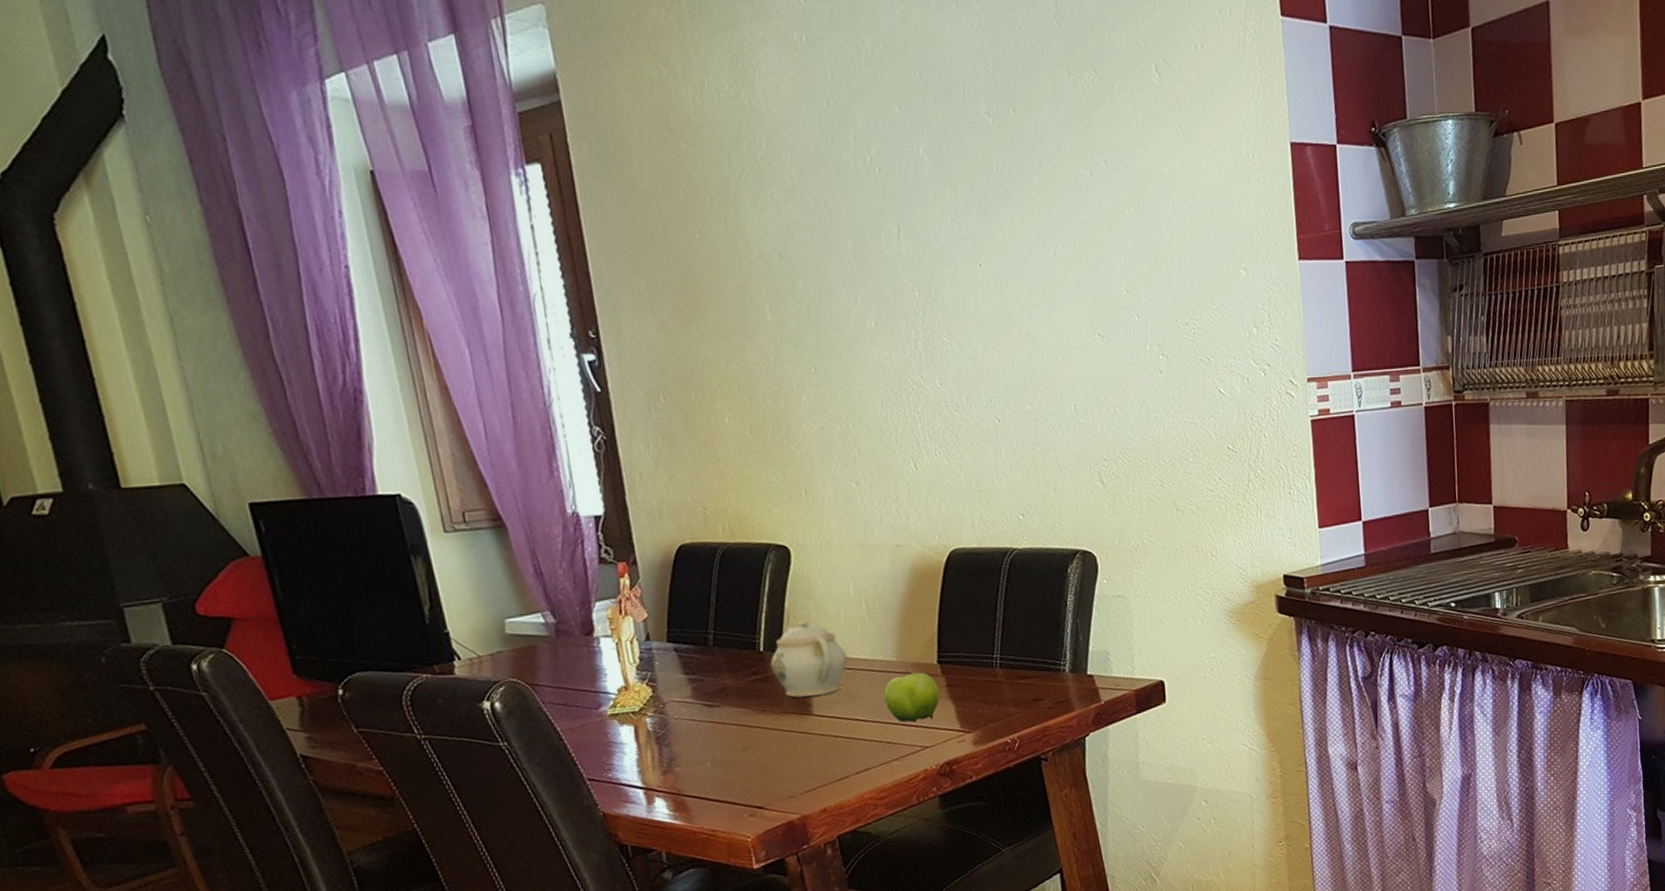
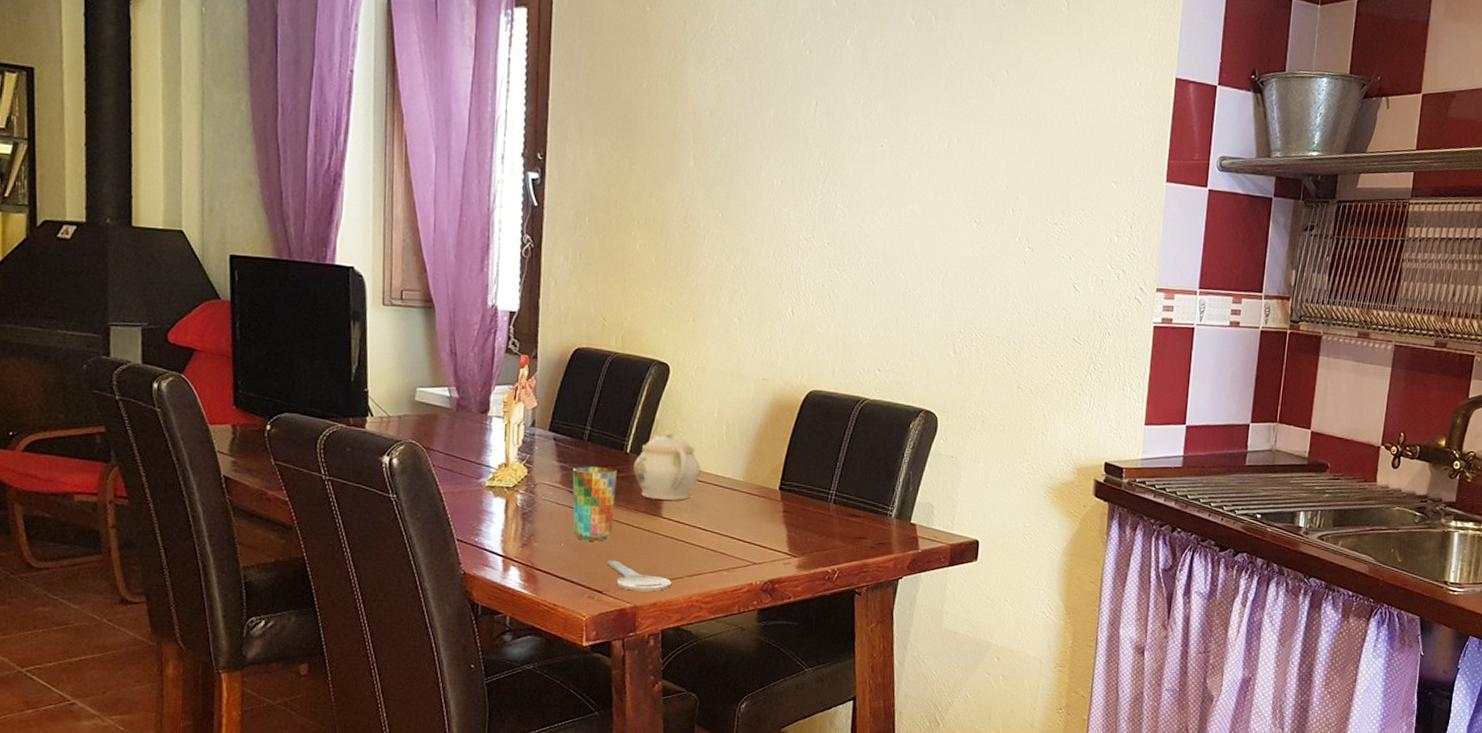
cup: none [703,671,762,756] -> present [572,466,617,541]
key: none [762,770,839,800] -> present [606,560,672,592]
fruit: present [883,671,940,723] -> none [726,492,776,539]

